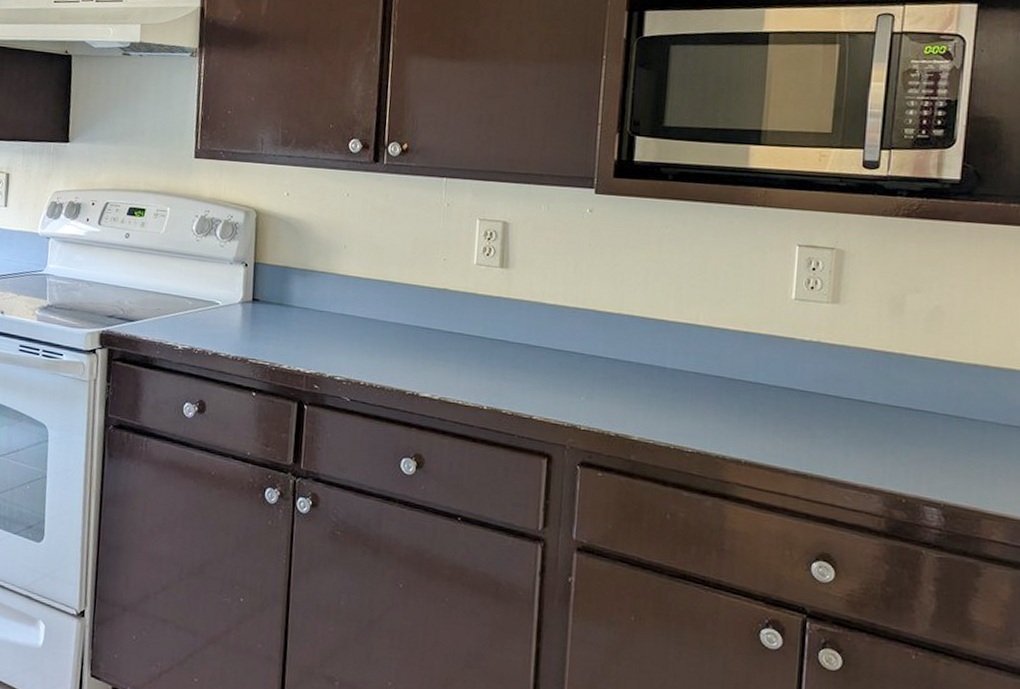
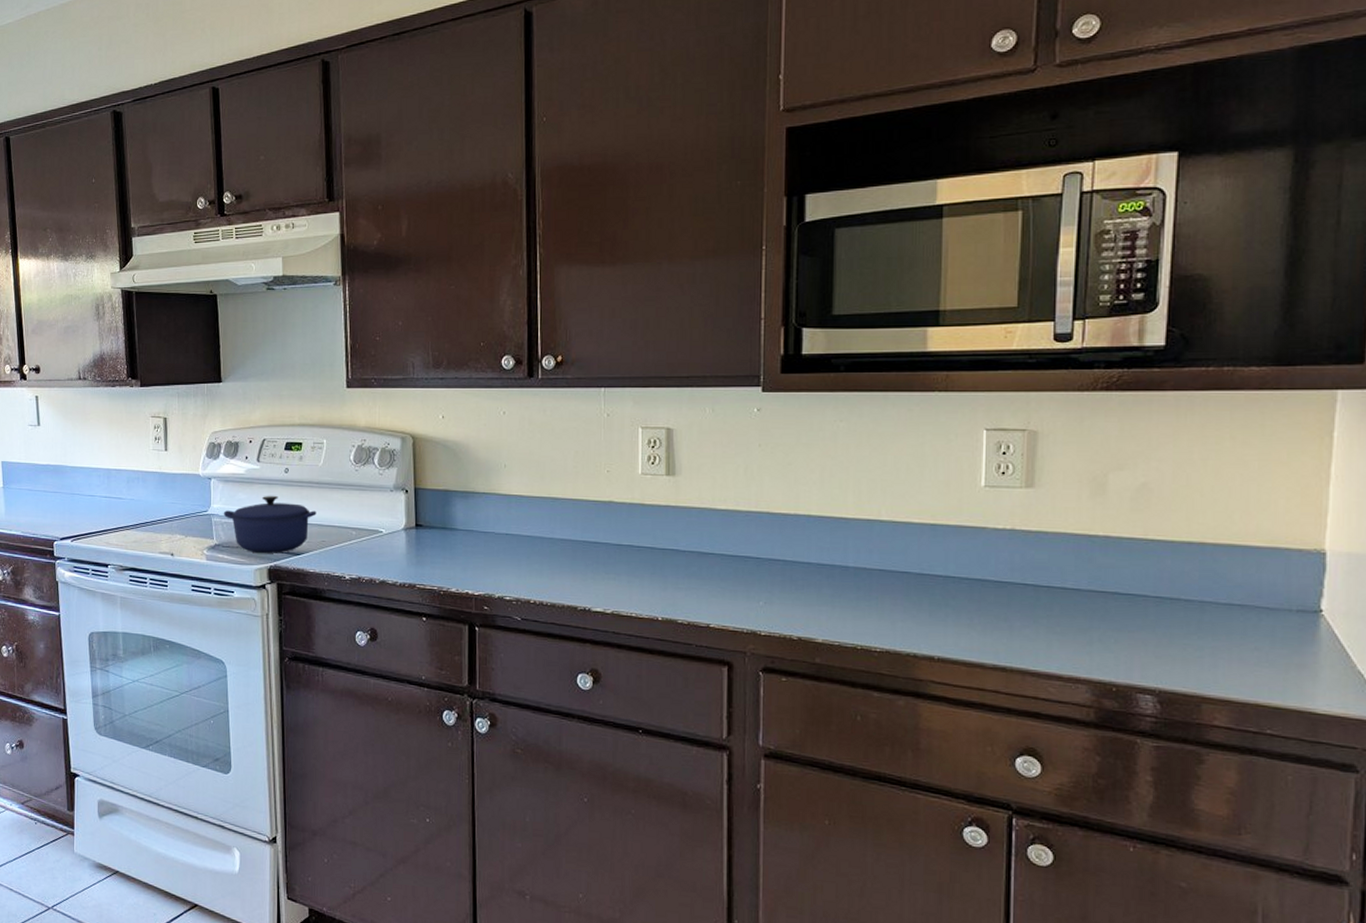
cooking pot: none [58,259,154,318] -> present [223,495,317,553]

